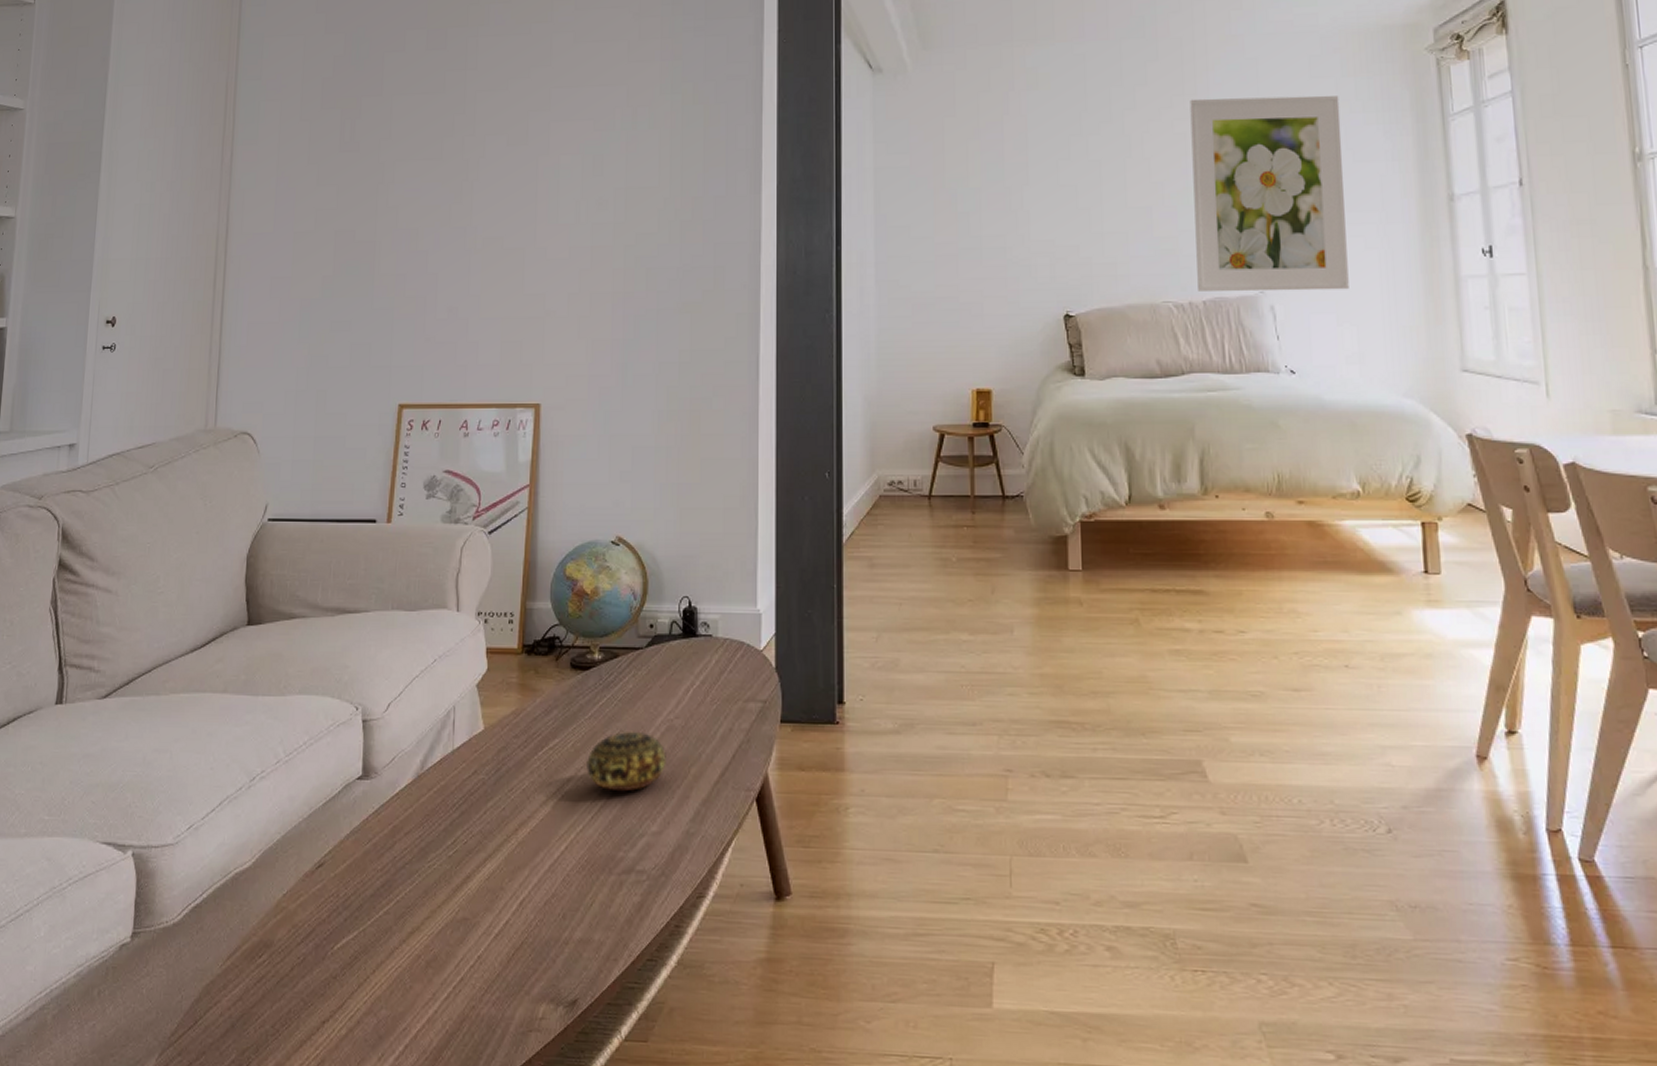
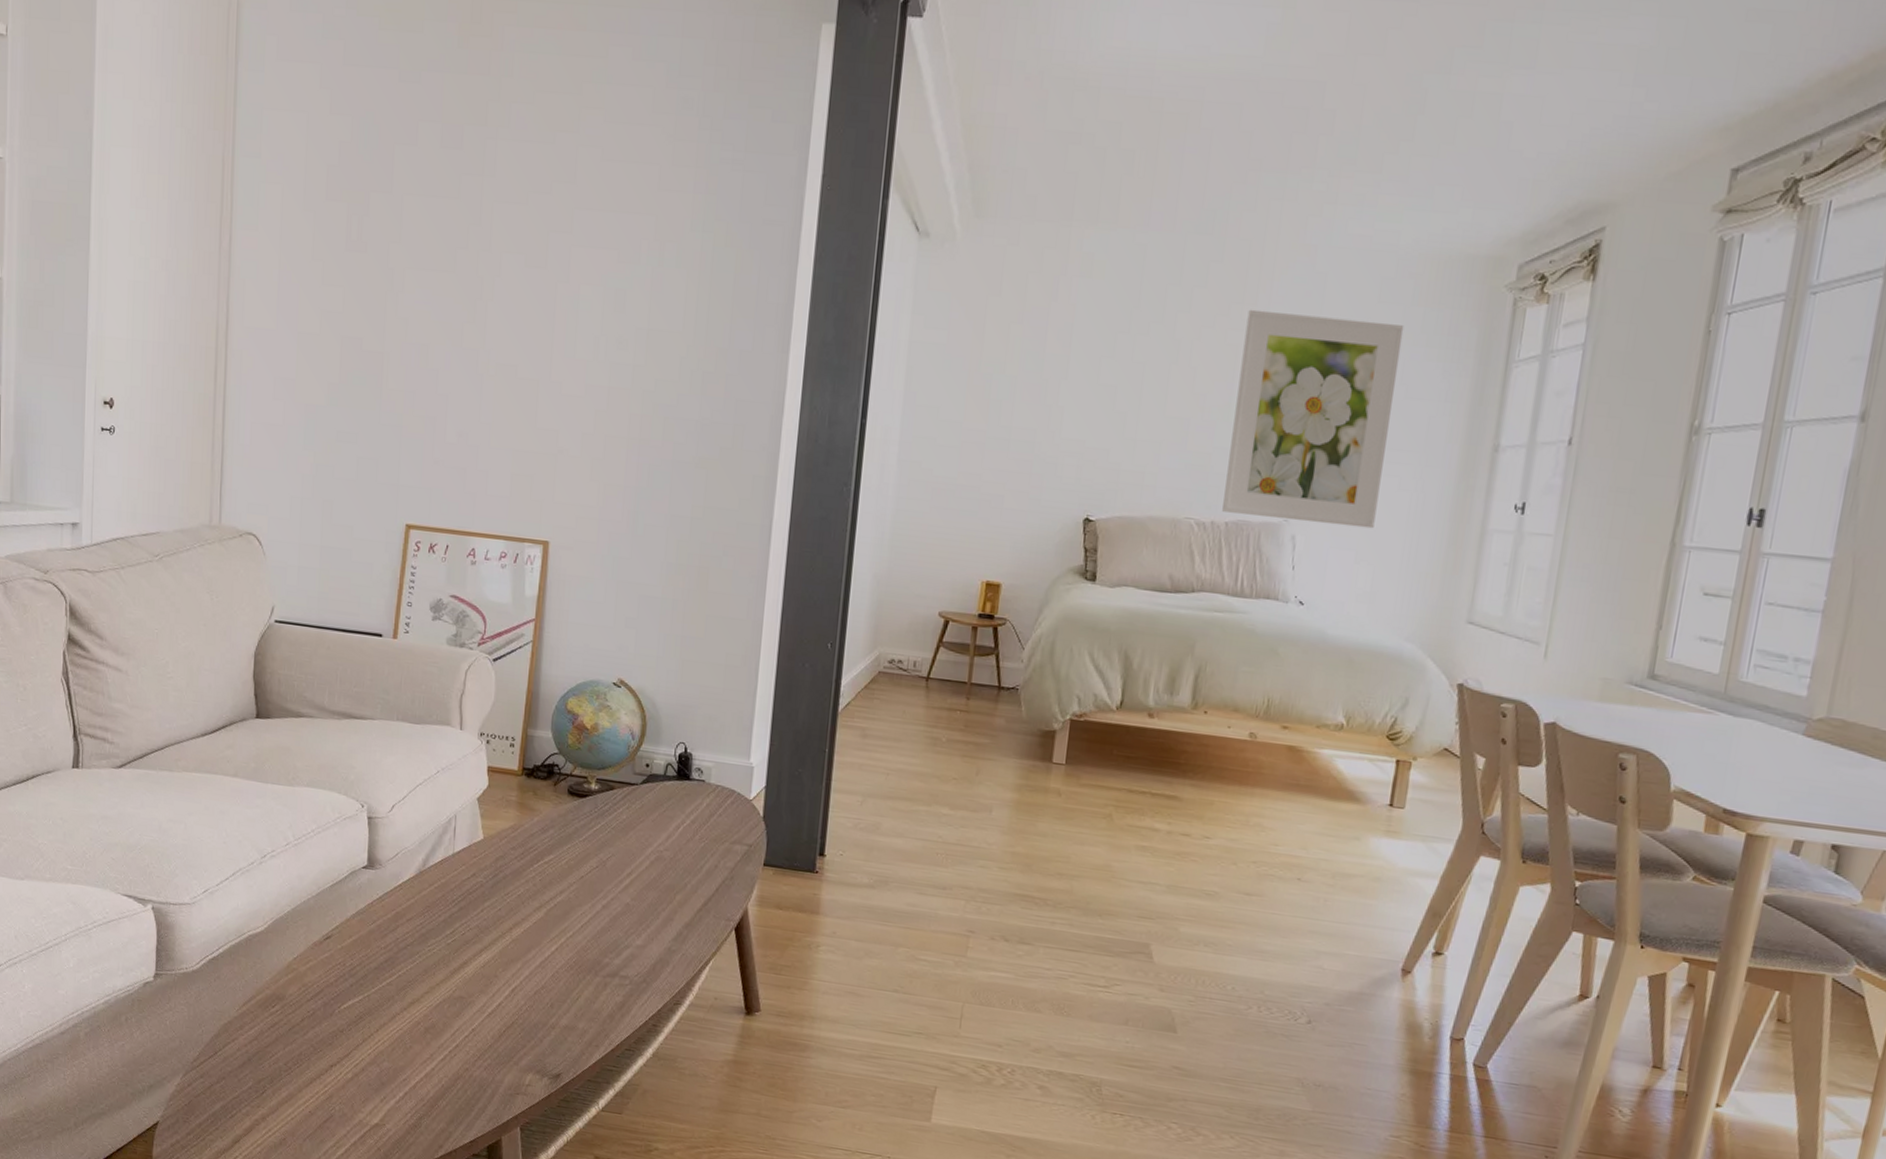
decorative ball: present [585,730,666,792] -> none [578,855,654,908]

